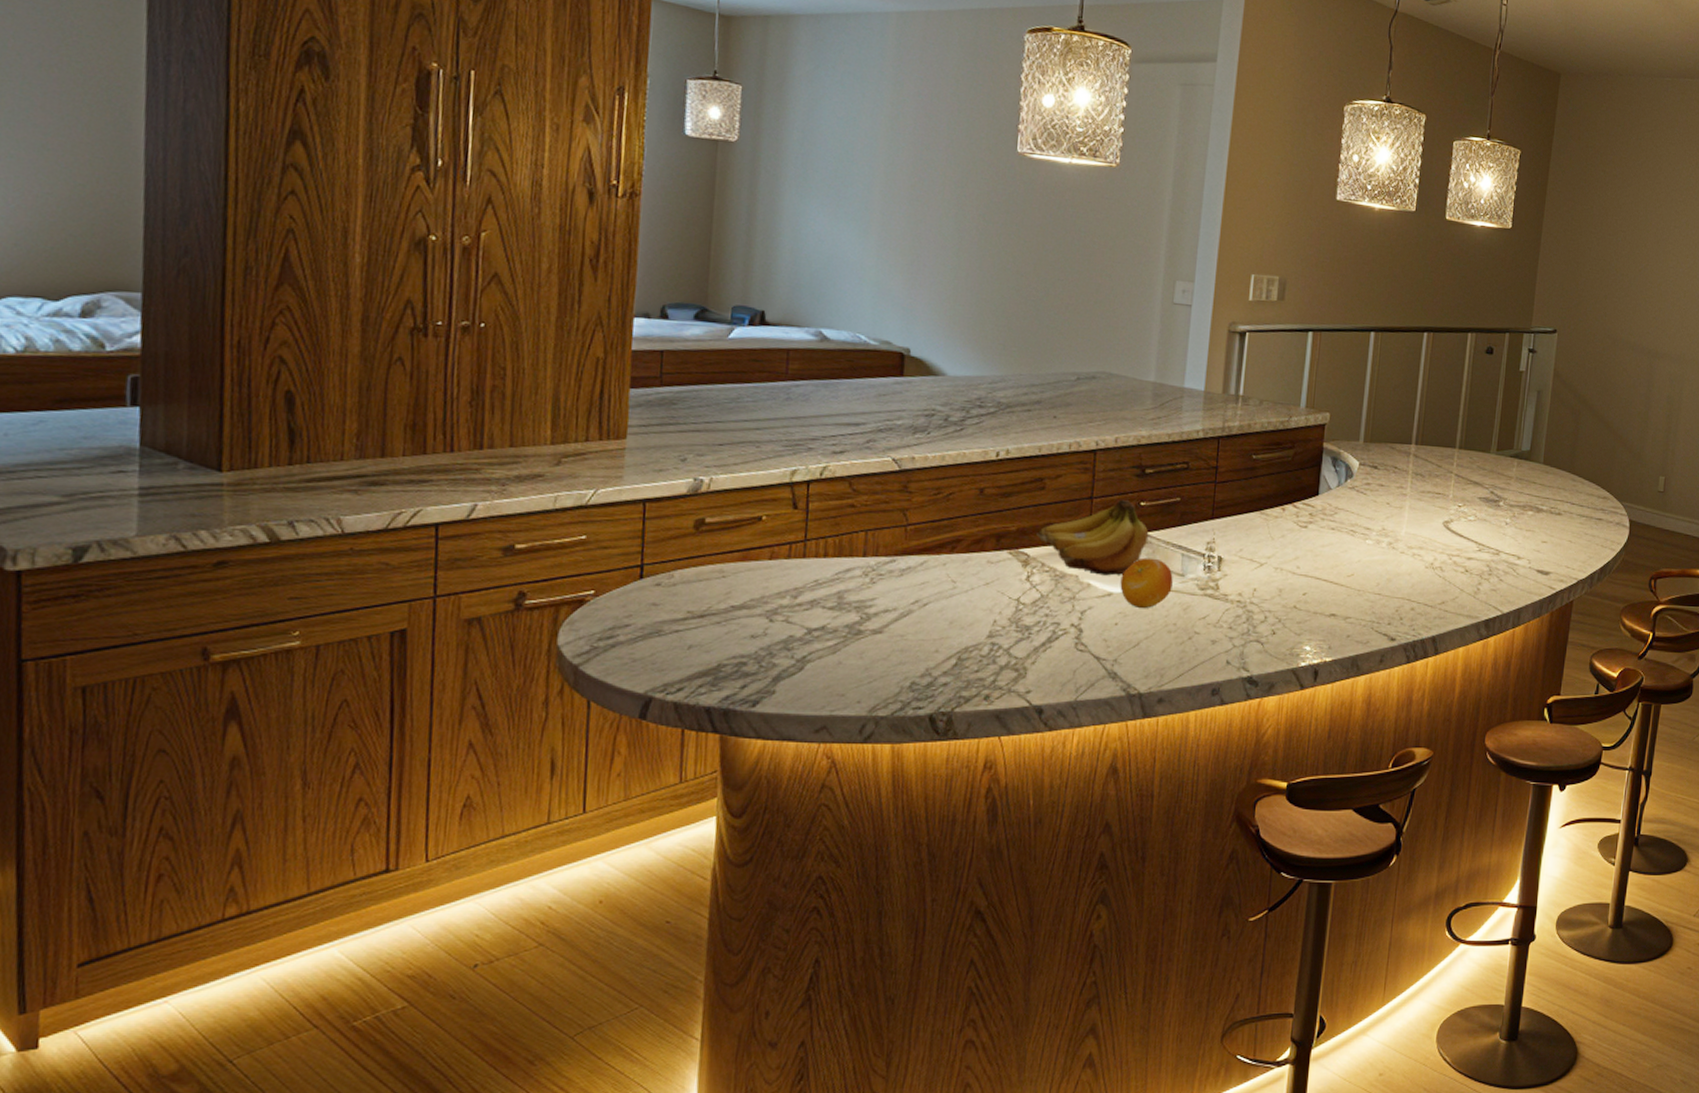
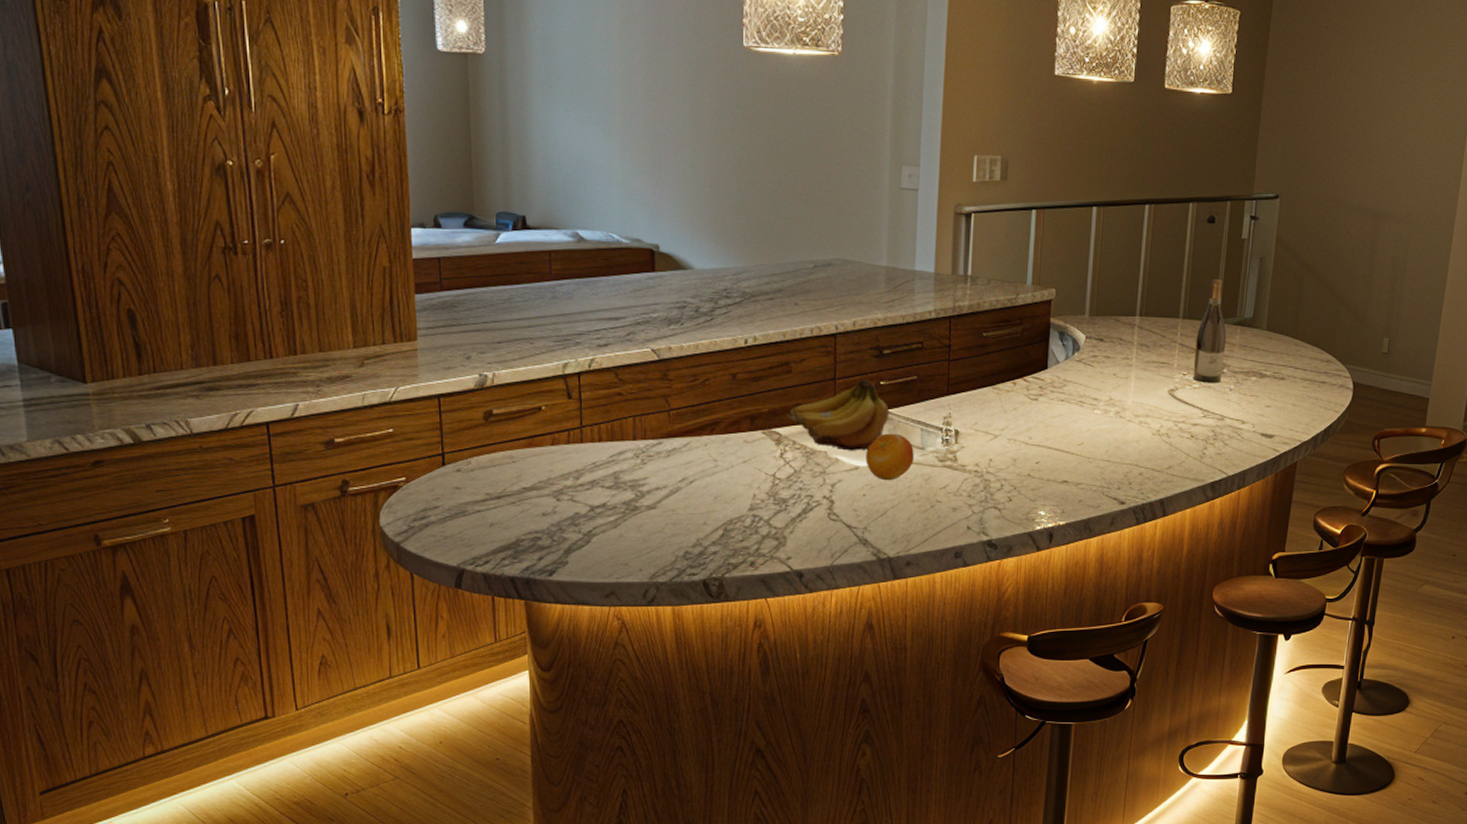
wine bottle: none [1468,409,1503,517] -> present [1192,278,1227,384]

